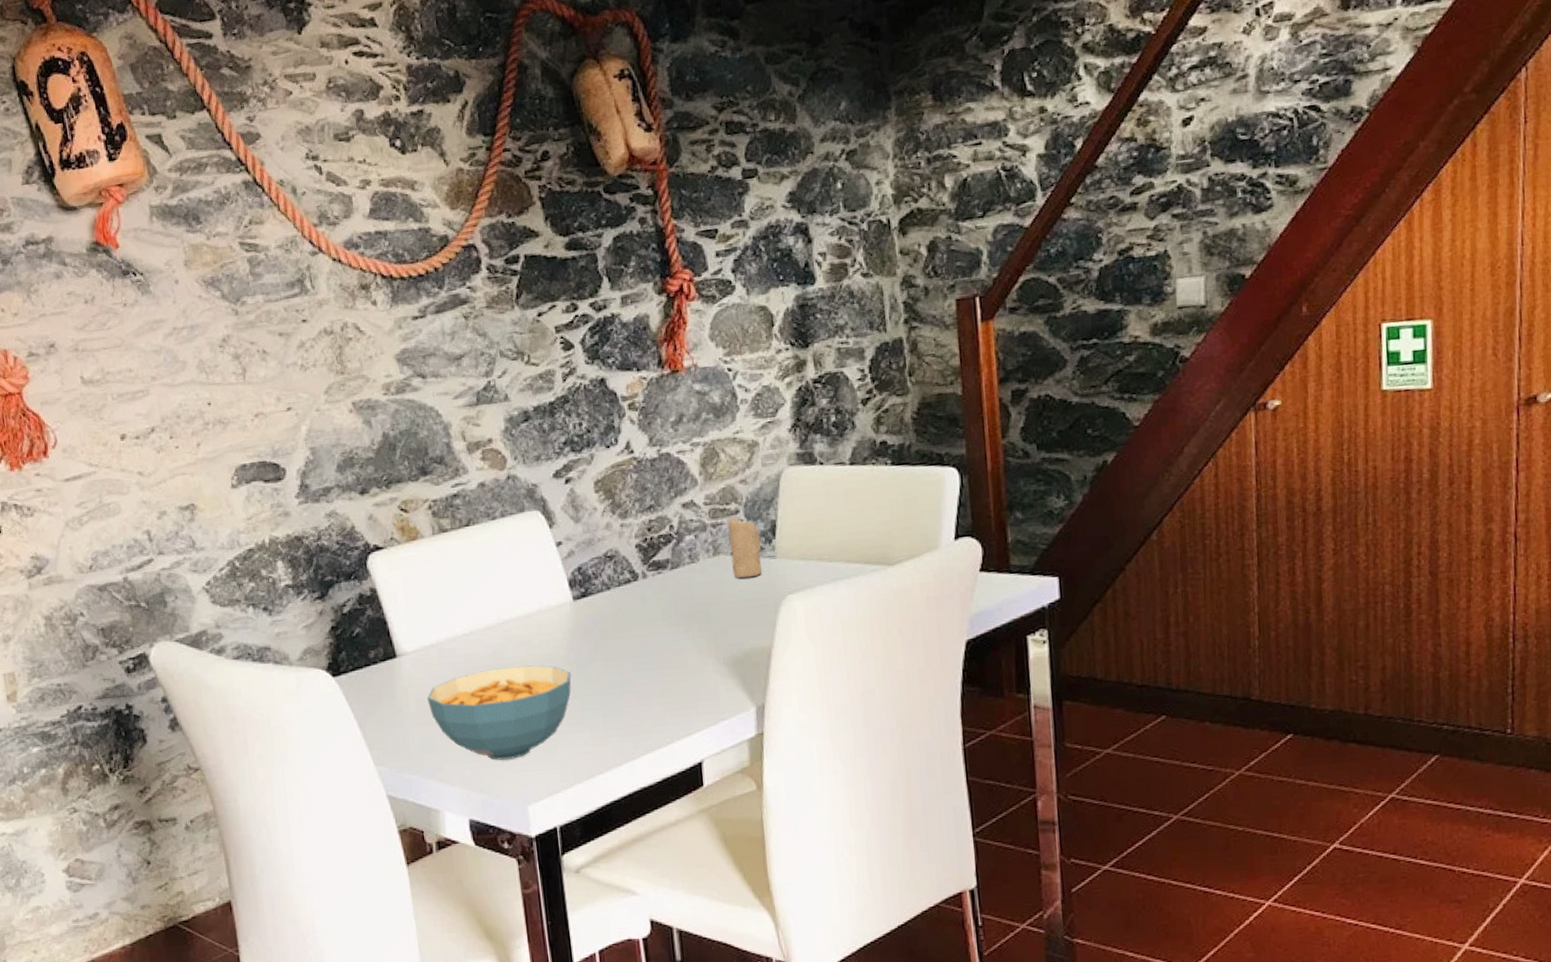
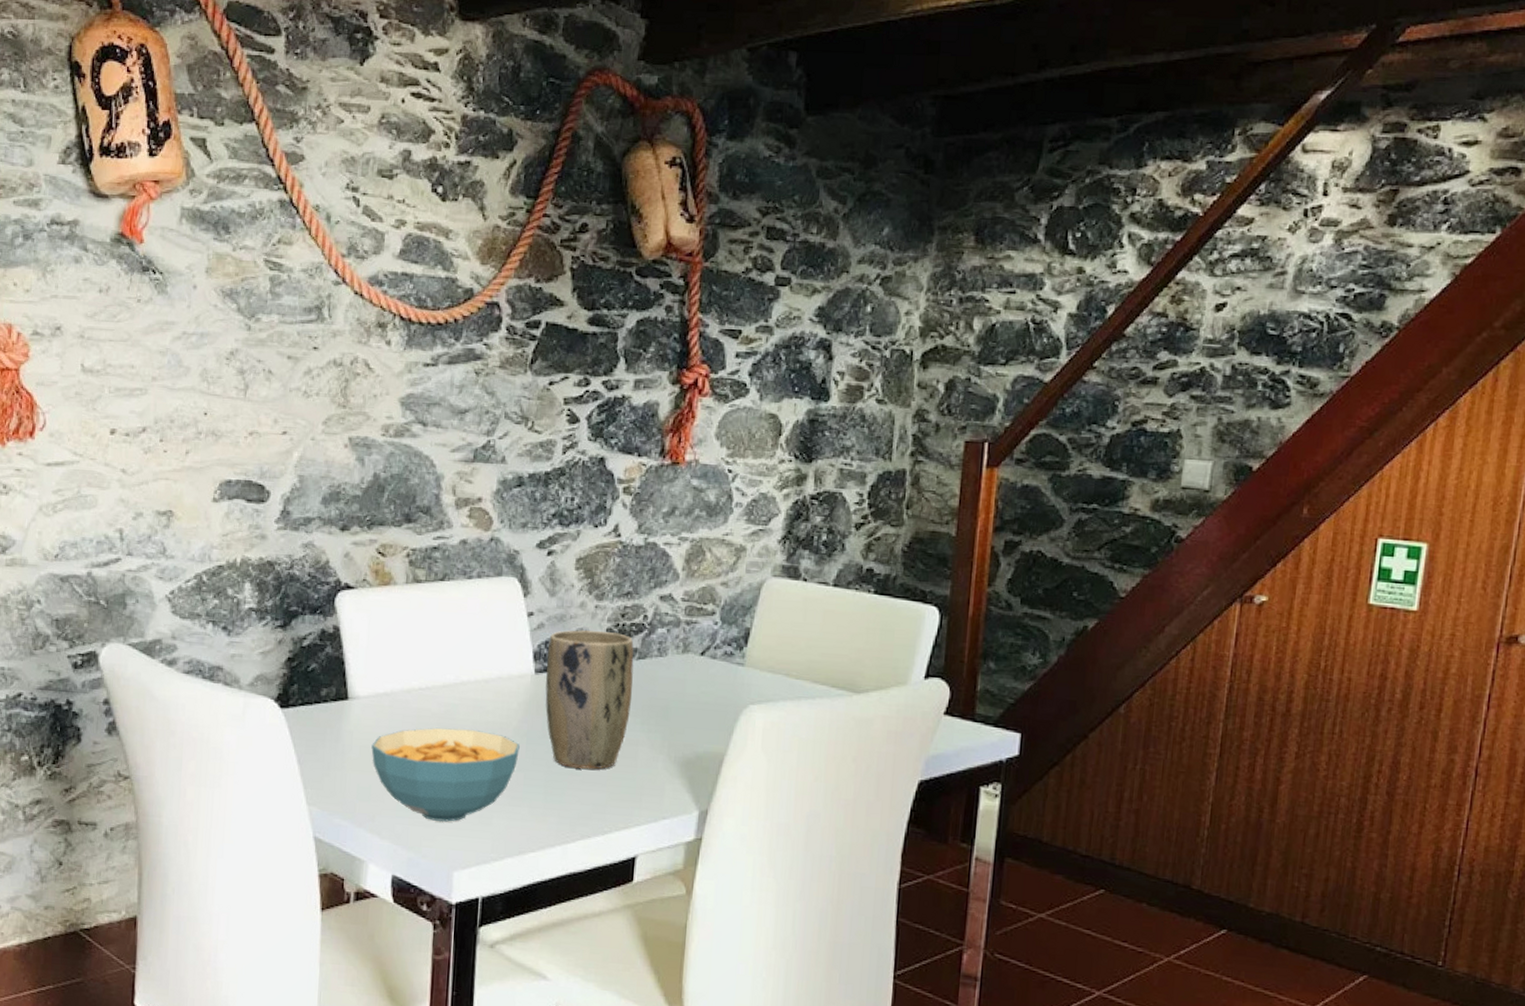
plant pot: none [581,547,673,686] -> present [545,629,634,769]
candle: present [727,517,762,579] -> none [699,618,733,681]

